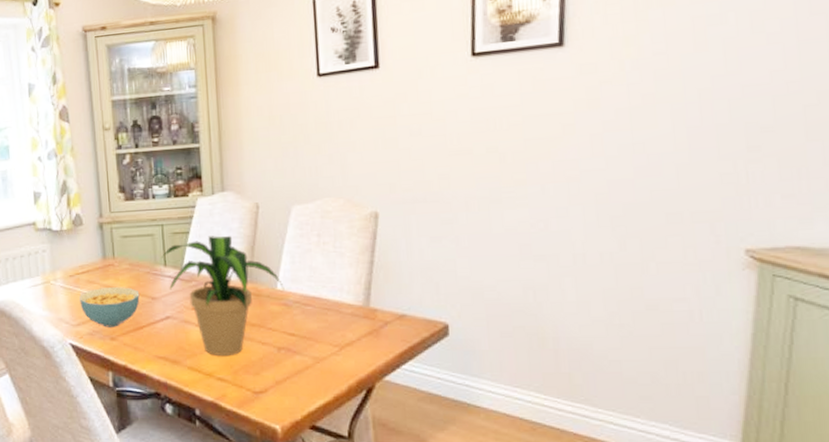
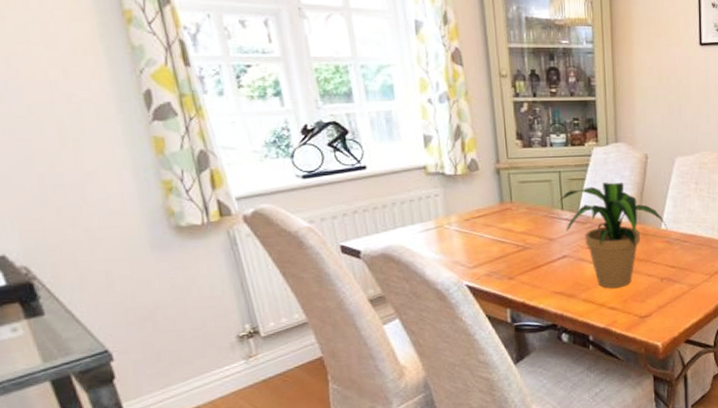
cereal bowl: present [79,286,140,328] -> none [476,229,538,268]

